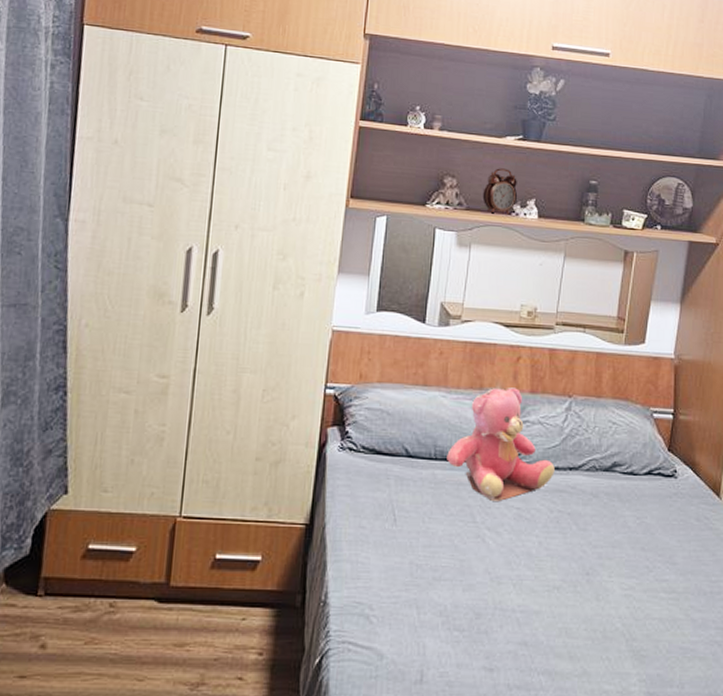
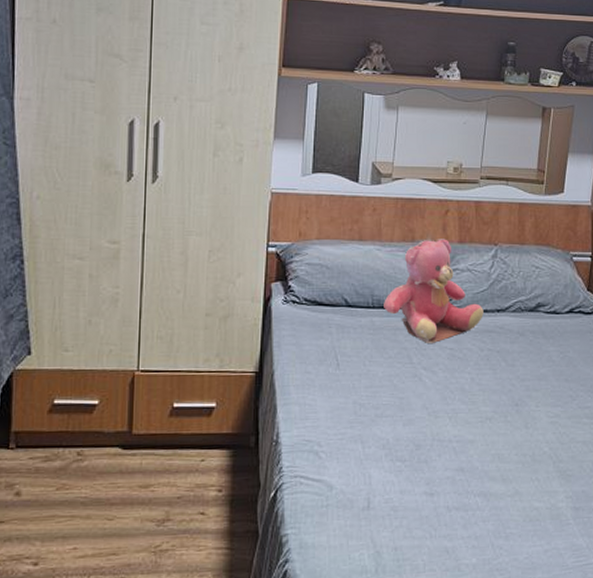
alarm clock: present [482,168,517,215] -> none [407,33,440,78]

